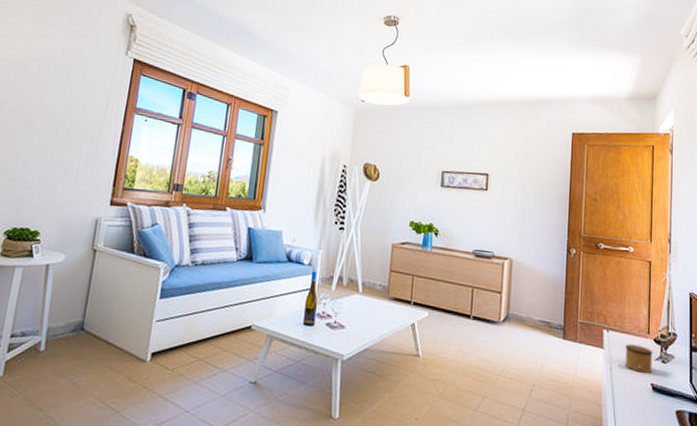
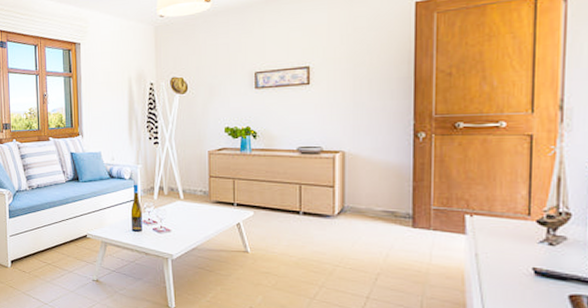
speaker: present [615,344,653,373] -> none [482,228,536,257]

